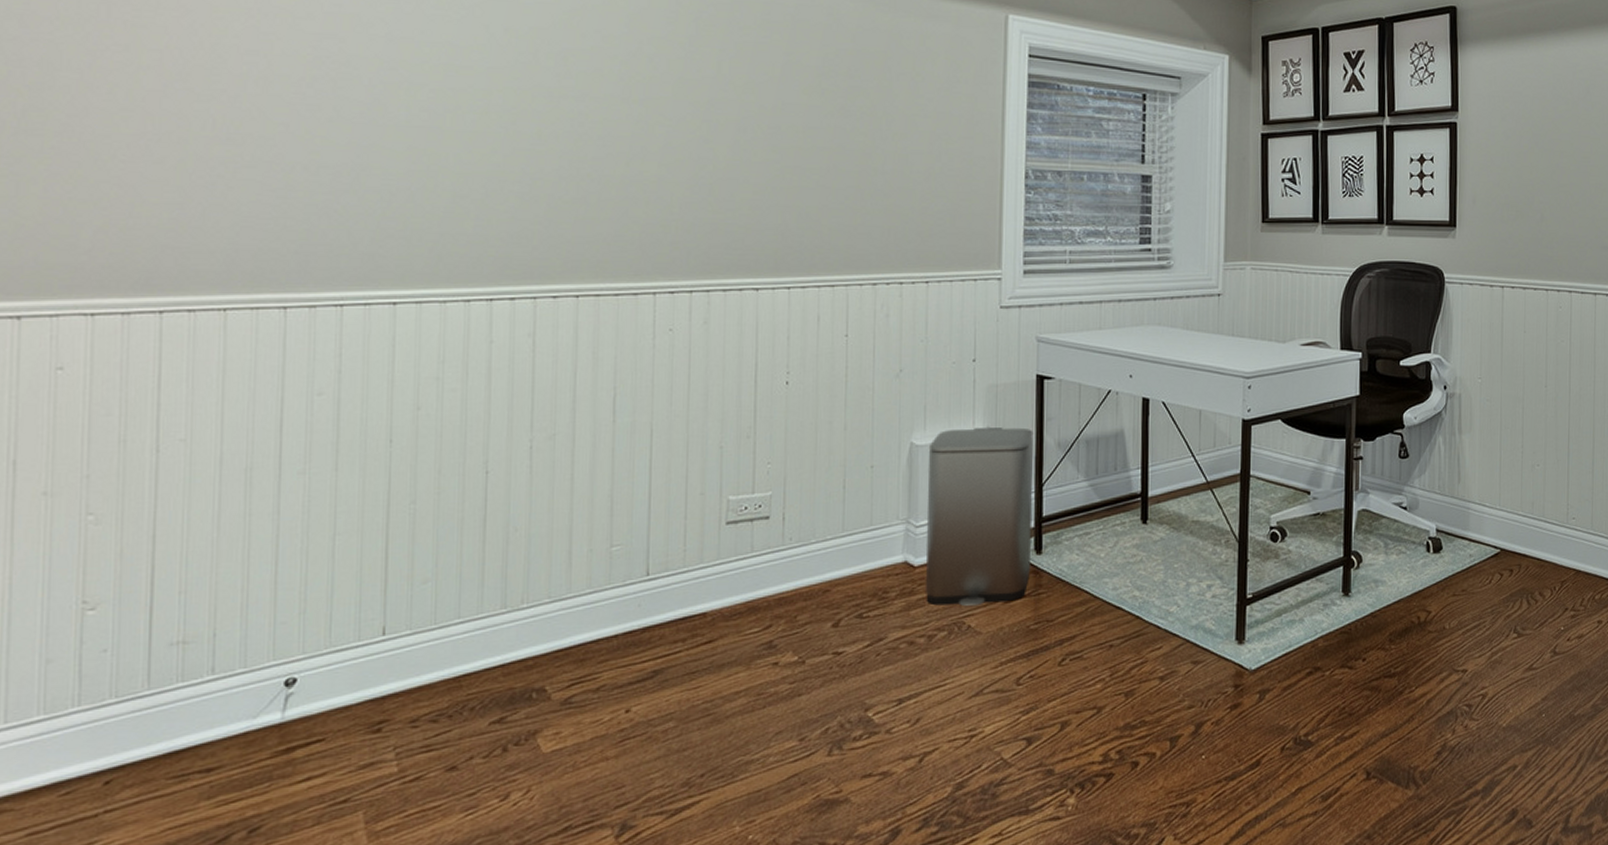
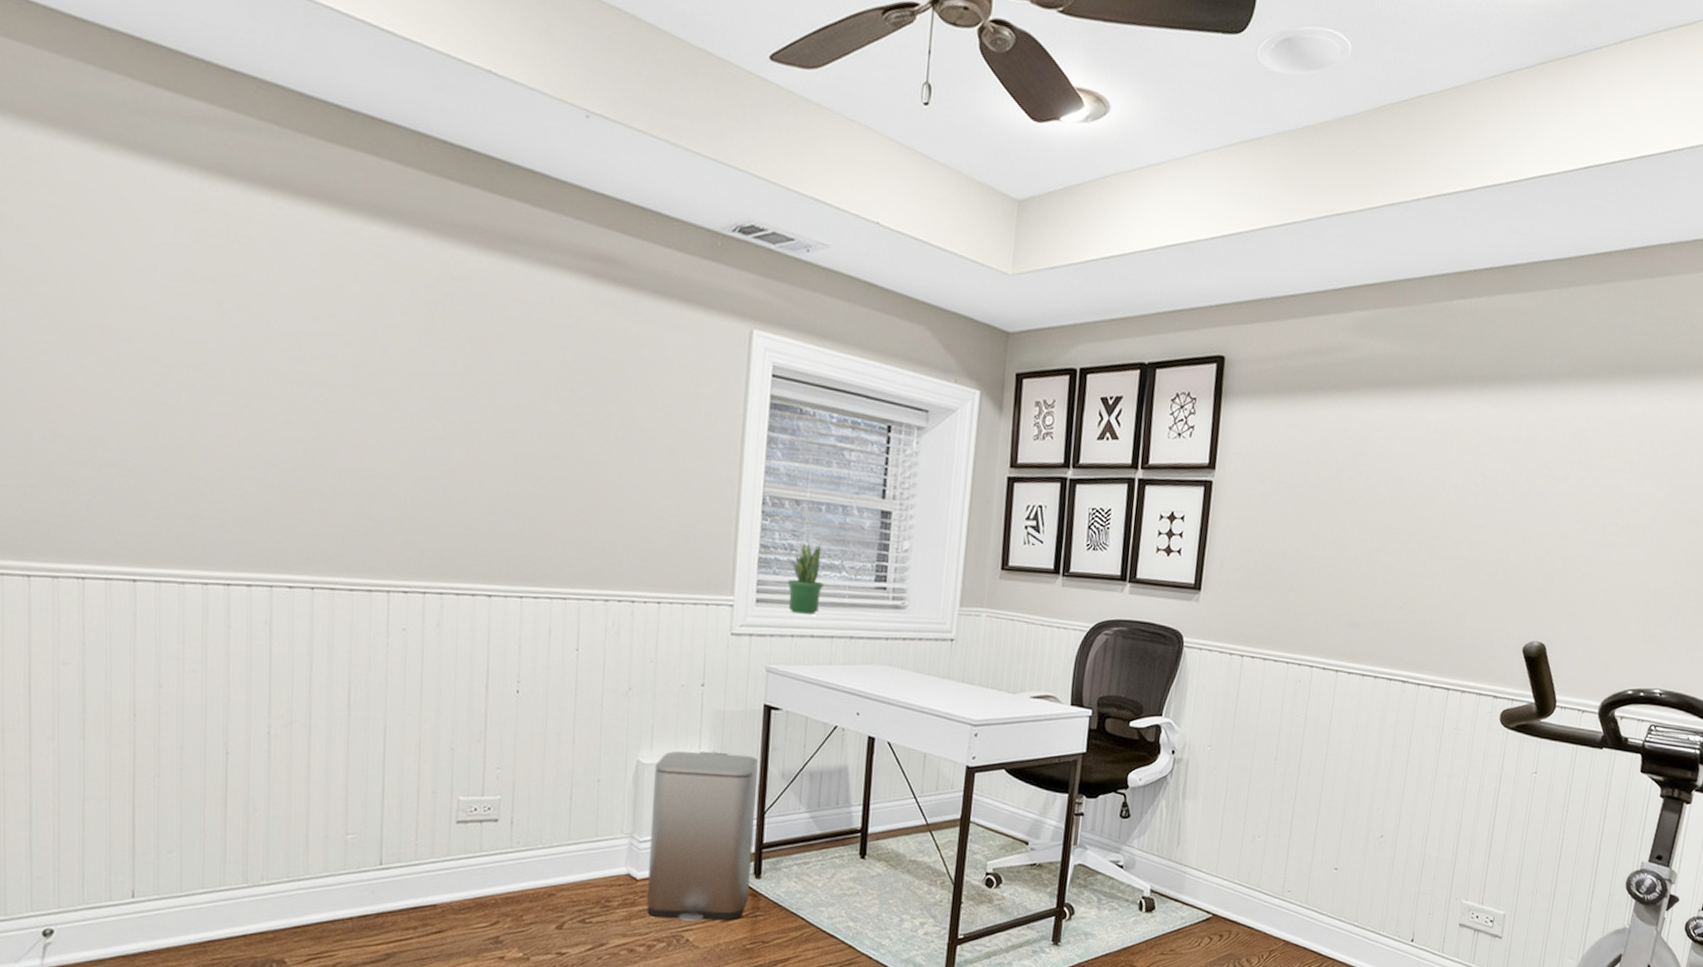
planter: none [1053,211,1089,283] -> present [787,542,823,615]

